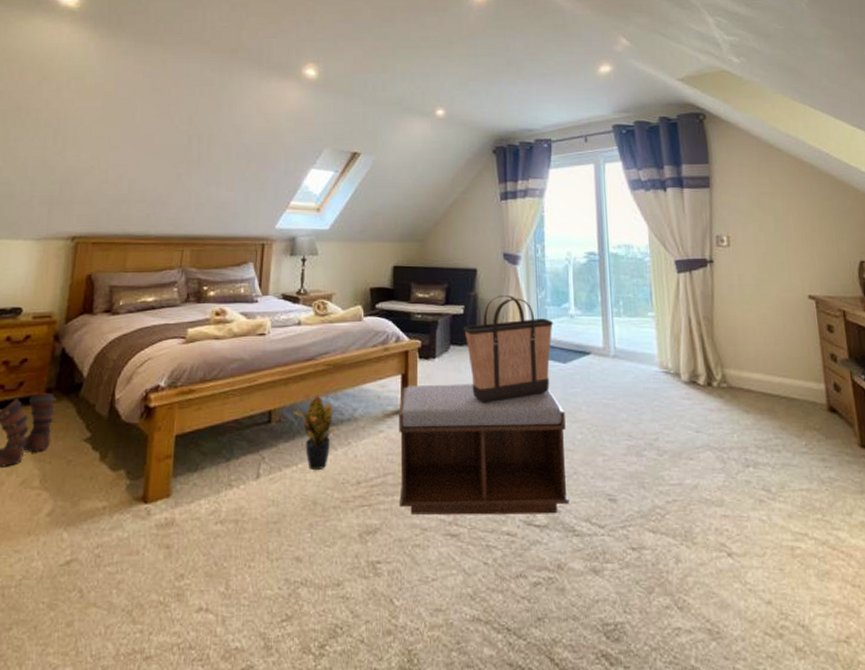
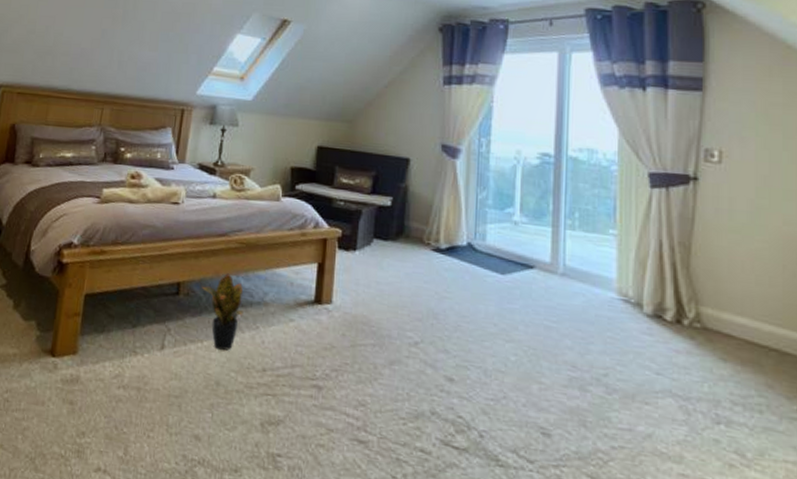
bench: present [399,383,569,515] -> none [305,276,498,439]
shopping bag: present [464,294,553,404] -> none [390,190,493,307]

